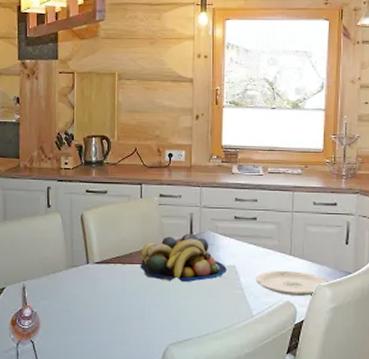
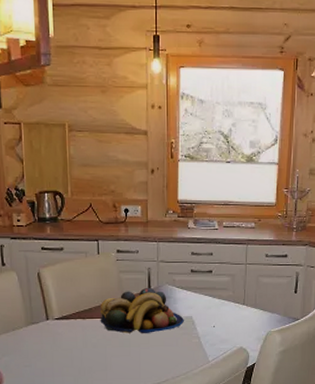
plate: present [255,270,331,296] -> none [211,319,281,342]

